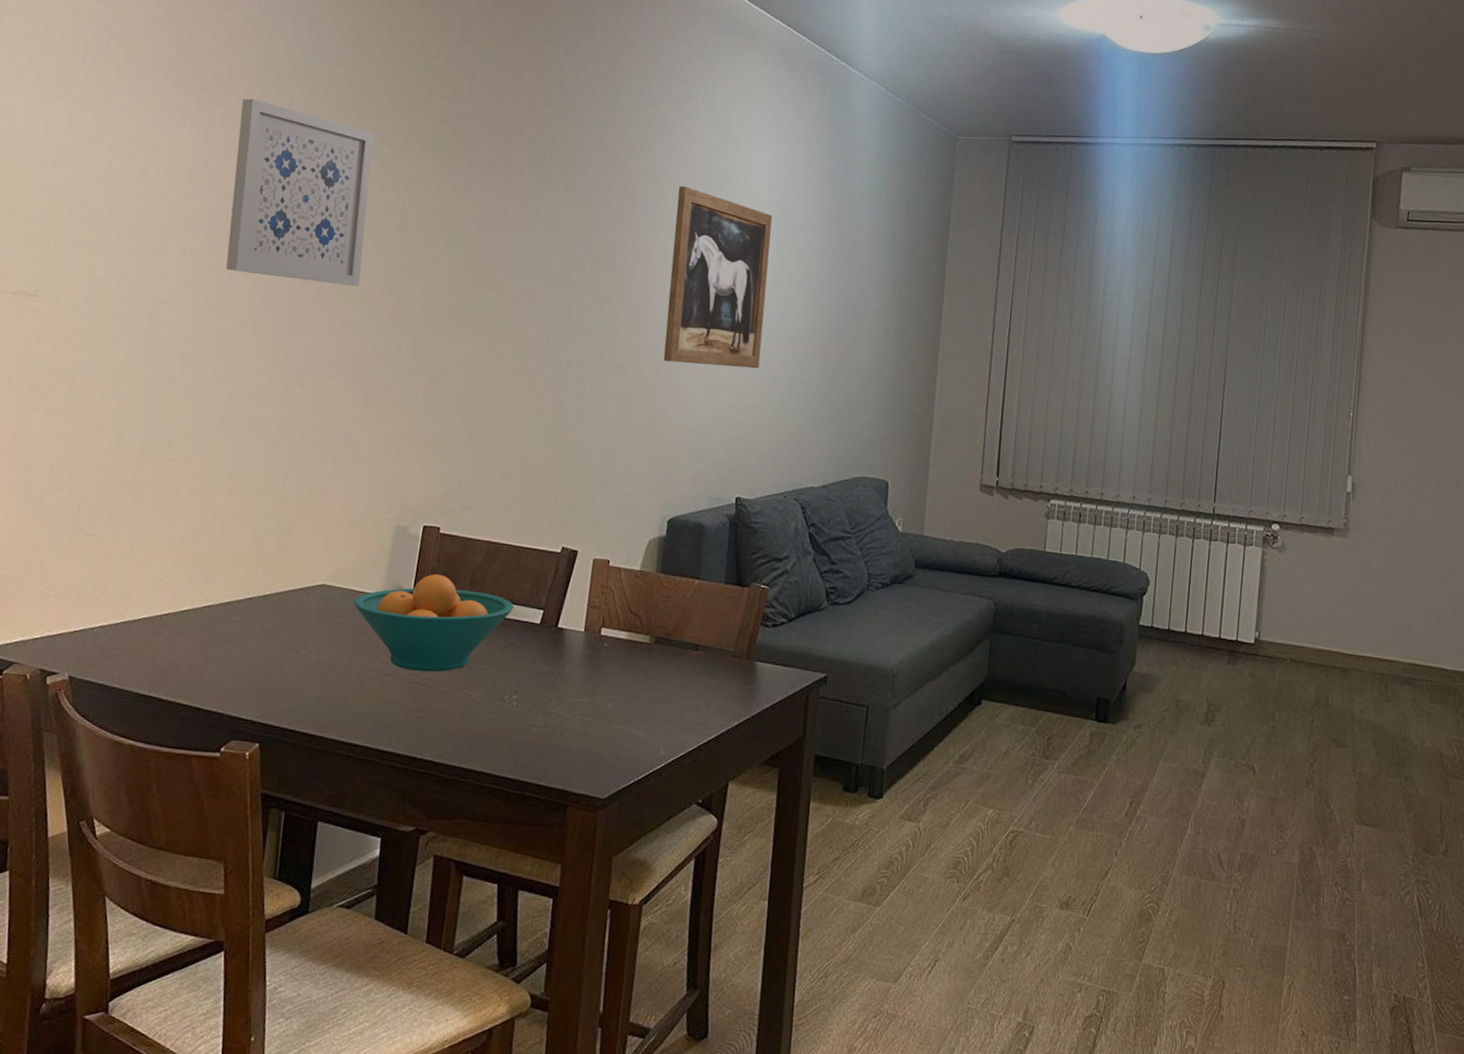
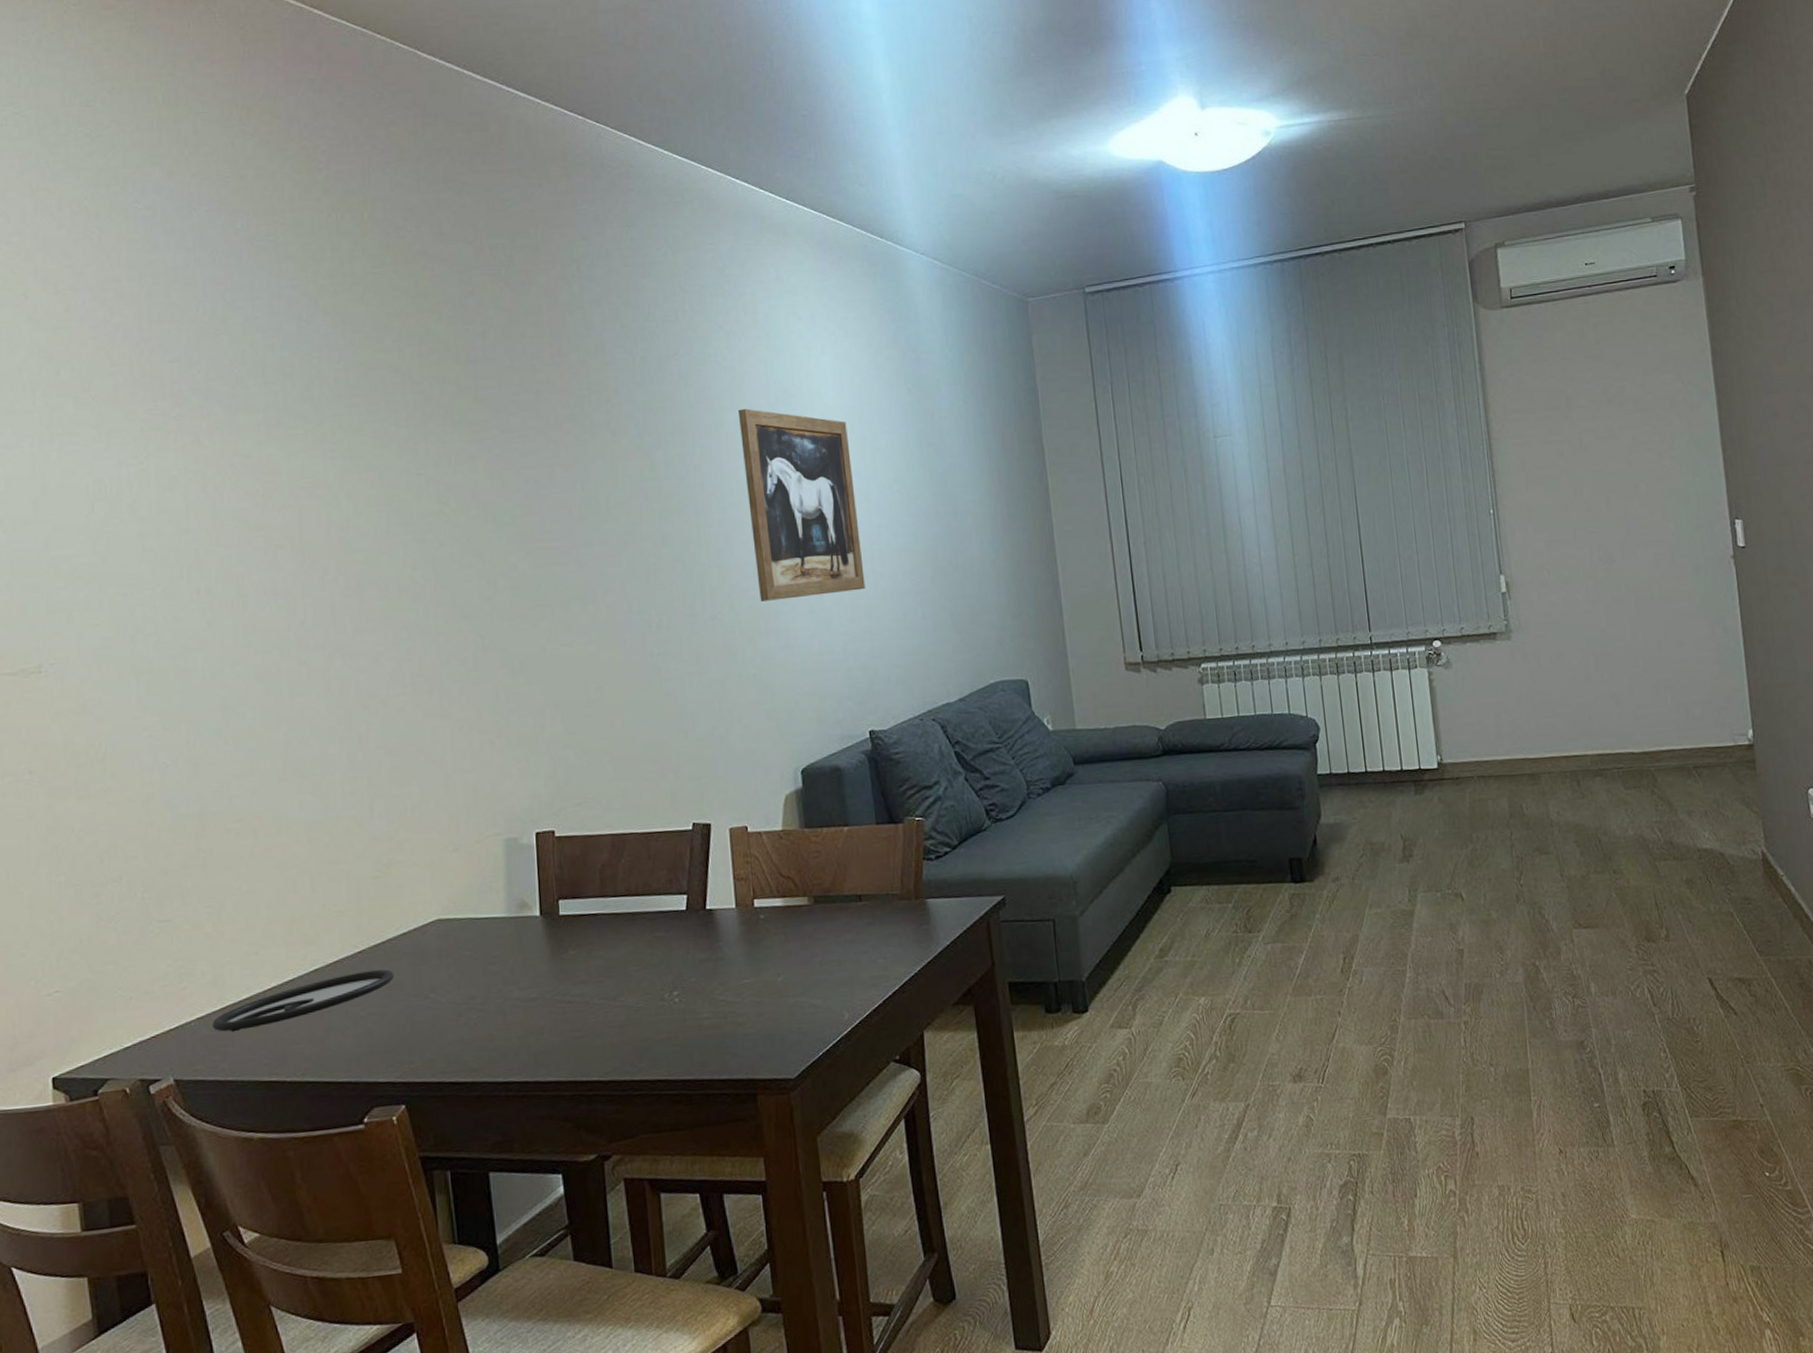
plate: none [111,616,275,646] -> present [212,969,395,1032]
wall art: present [225,98,374,287] -> none [227,404,407,600]
fruit bowl: present [354,574,514,672] -> none [477,880,654,990]

